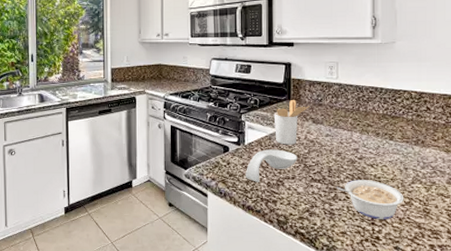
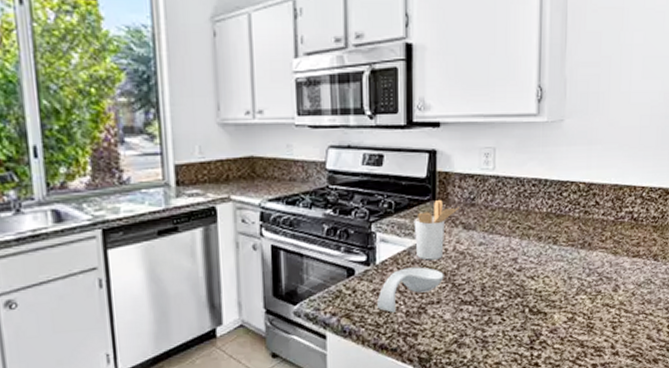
legume: present [336,180,404,220] -> none [490,295,567,343]

